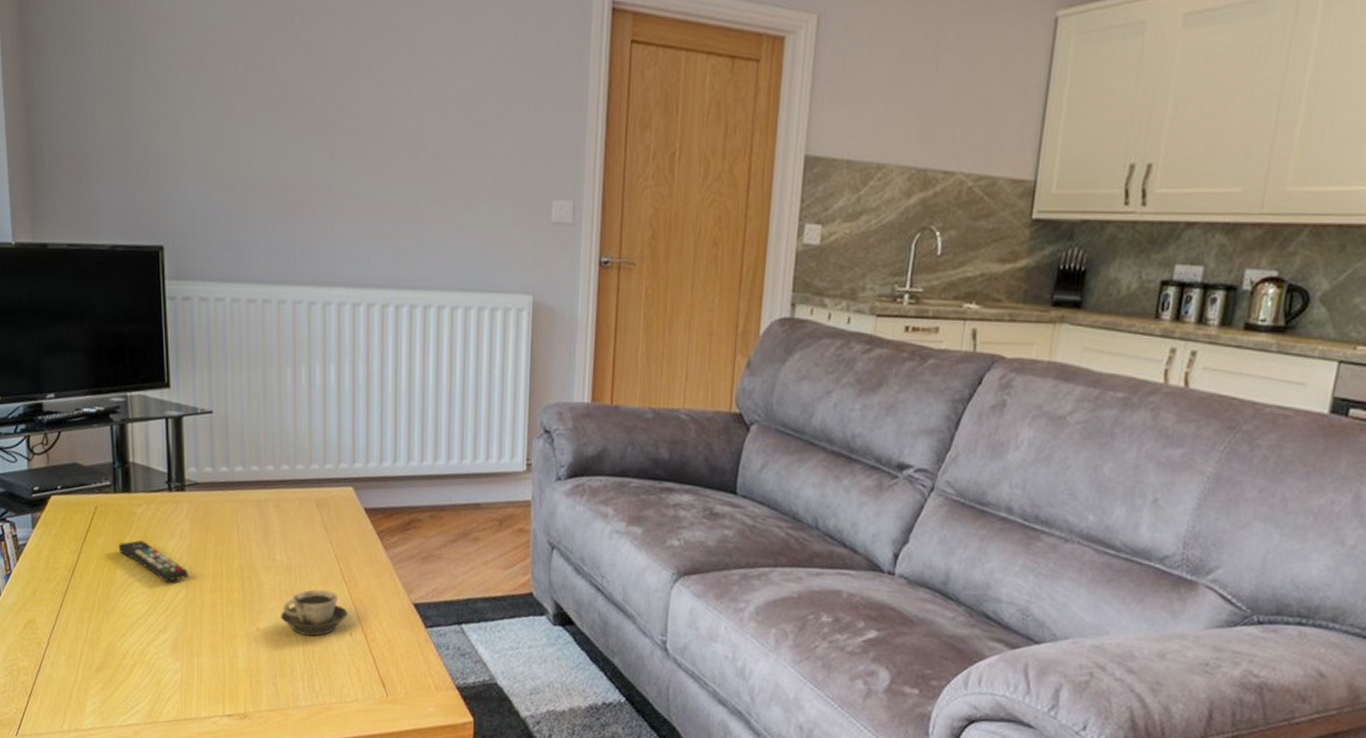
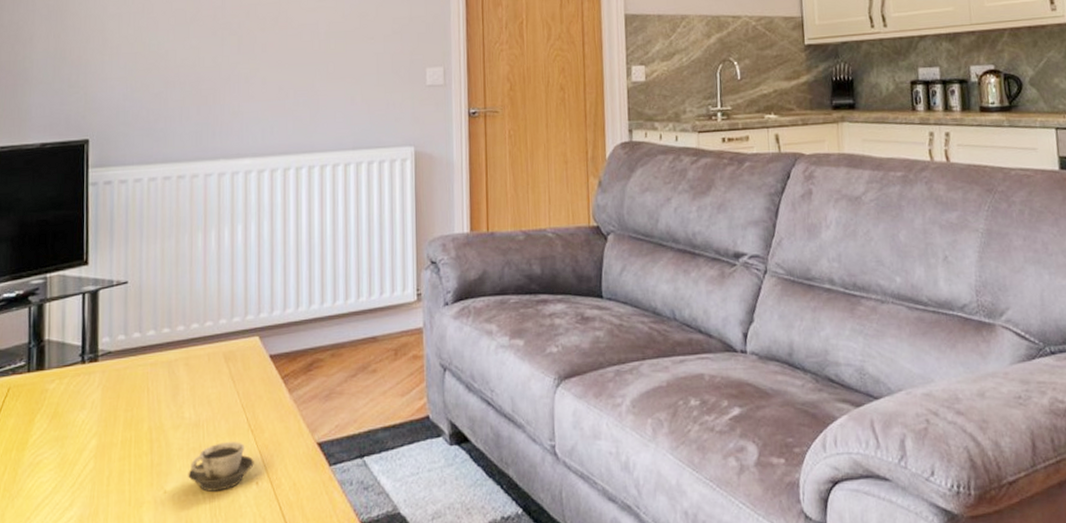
remote control: present [118,540,188,582] -> none [28,417,97,456]

